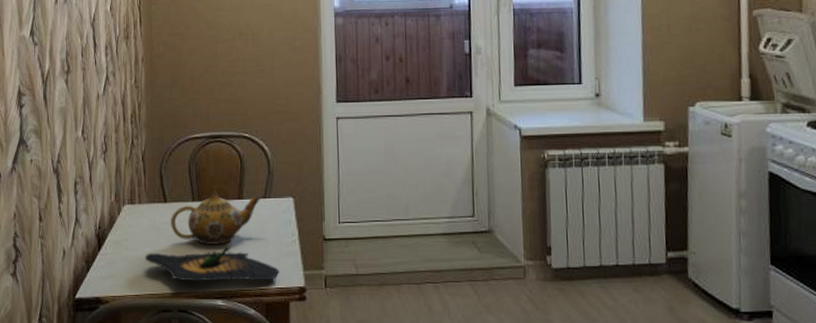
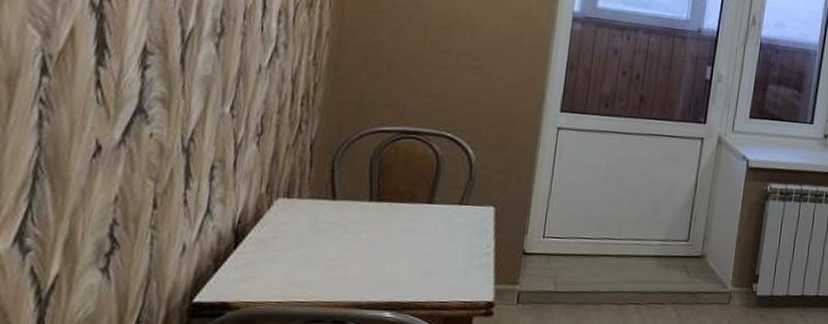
tequila: present [145,246,279,282] -> none [297,253,466,294]
teapot: present [171,190,260,245] -> none [337,191,455,251]

